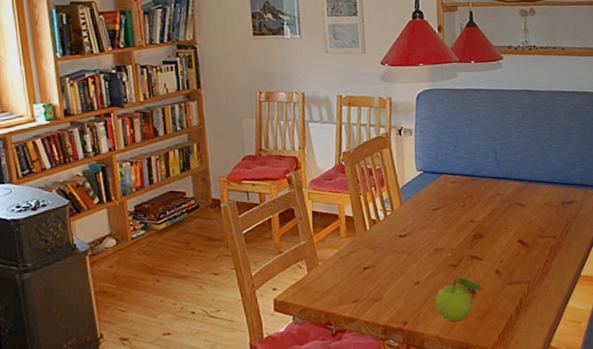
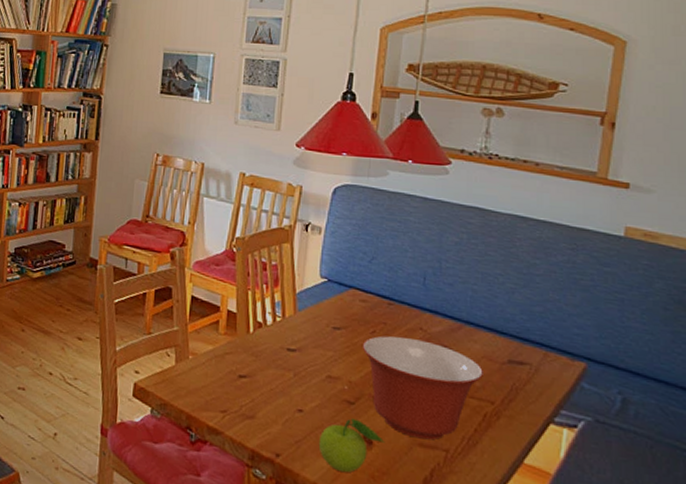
mixing bowl: none [457,202,546,279] -> present [362,336,483,440]

